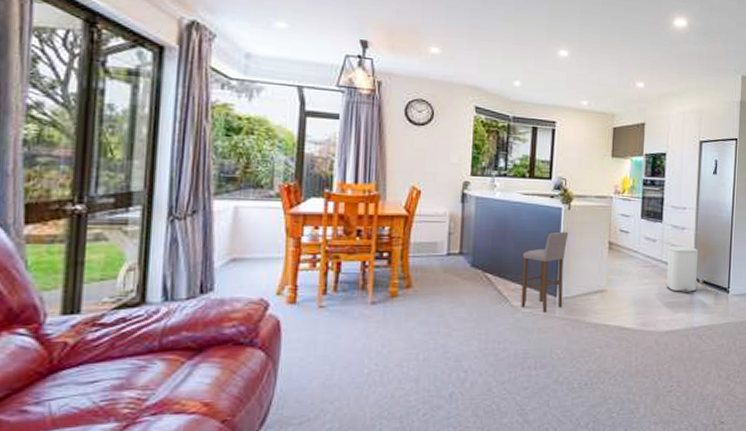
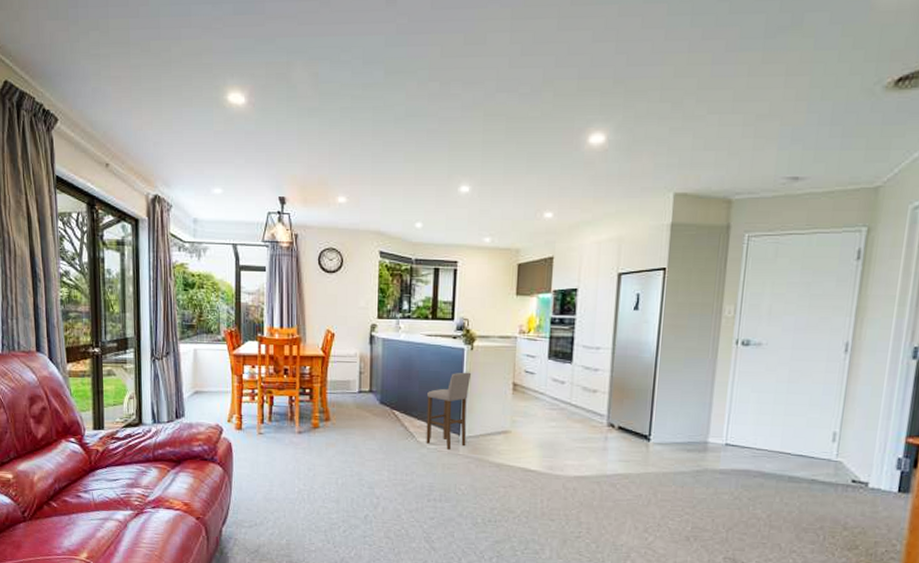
pedal bin: present [666,246,699,292] -> none [576,388,614,438]

